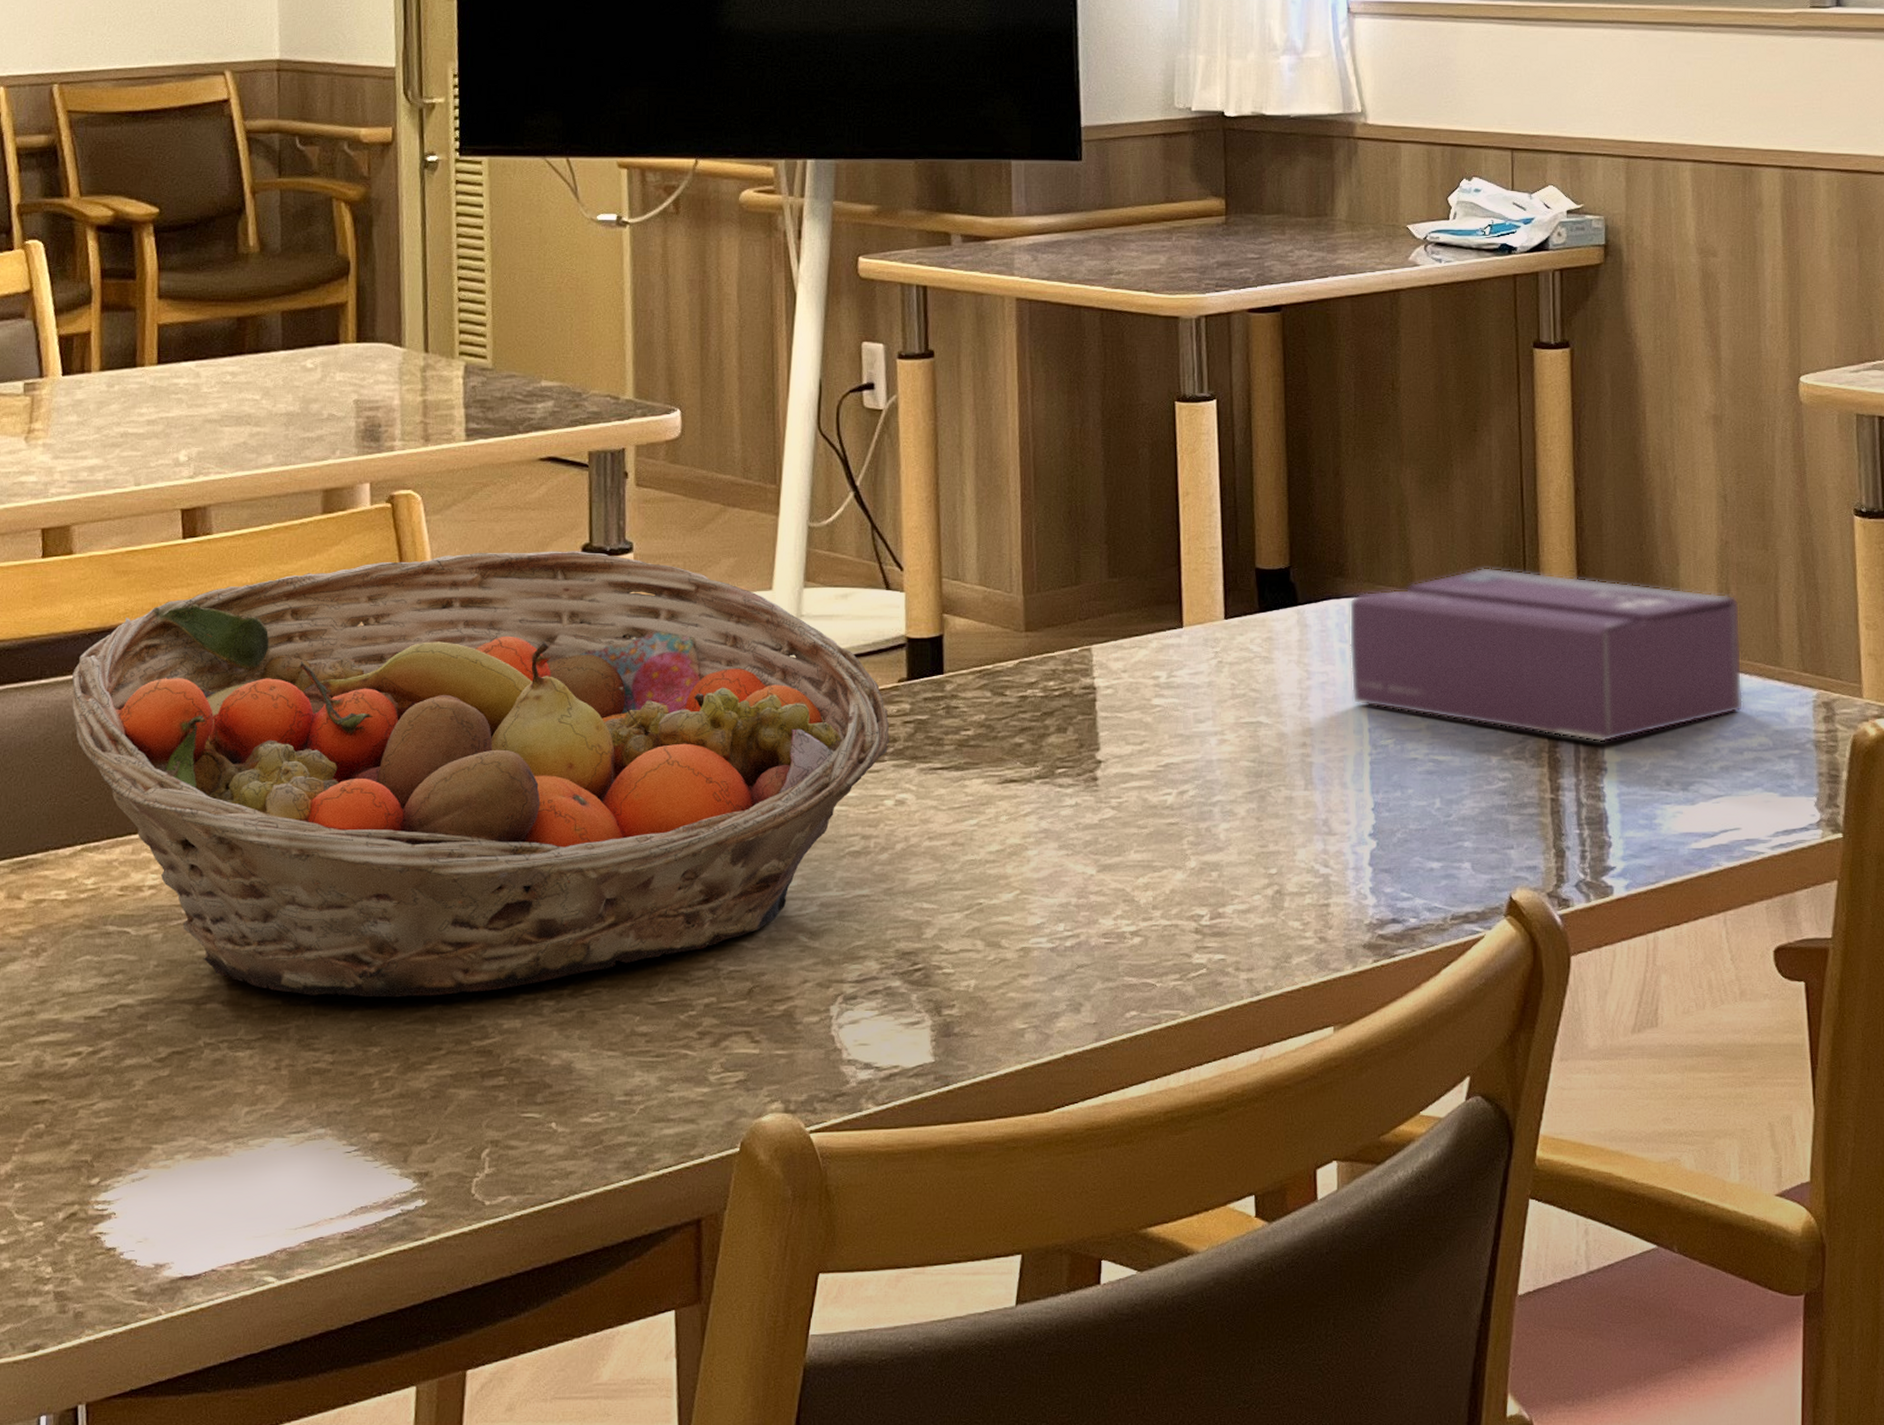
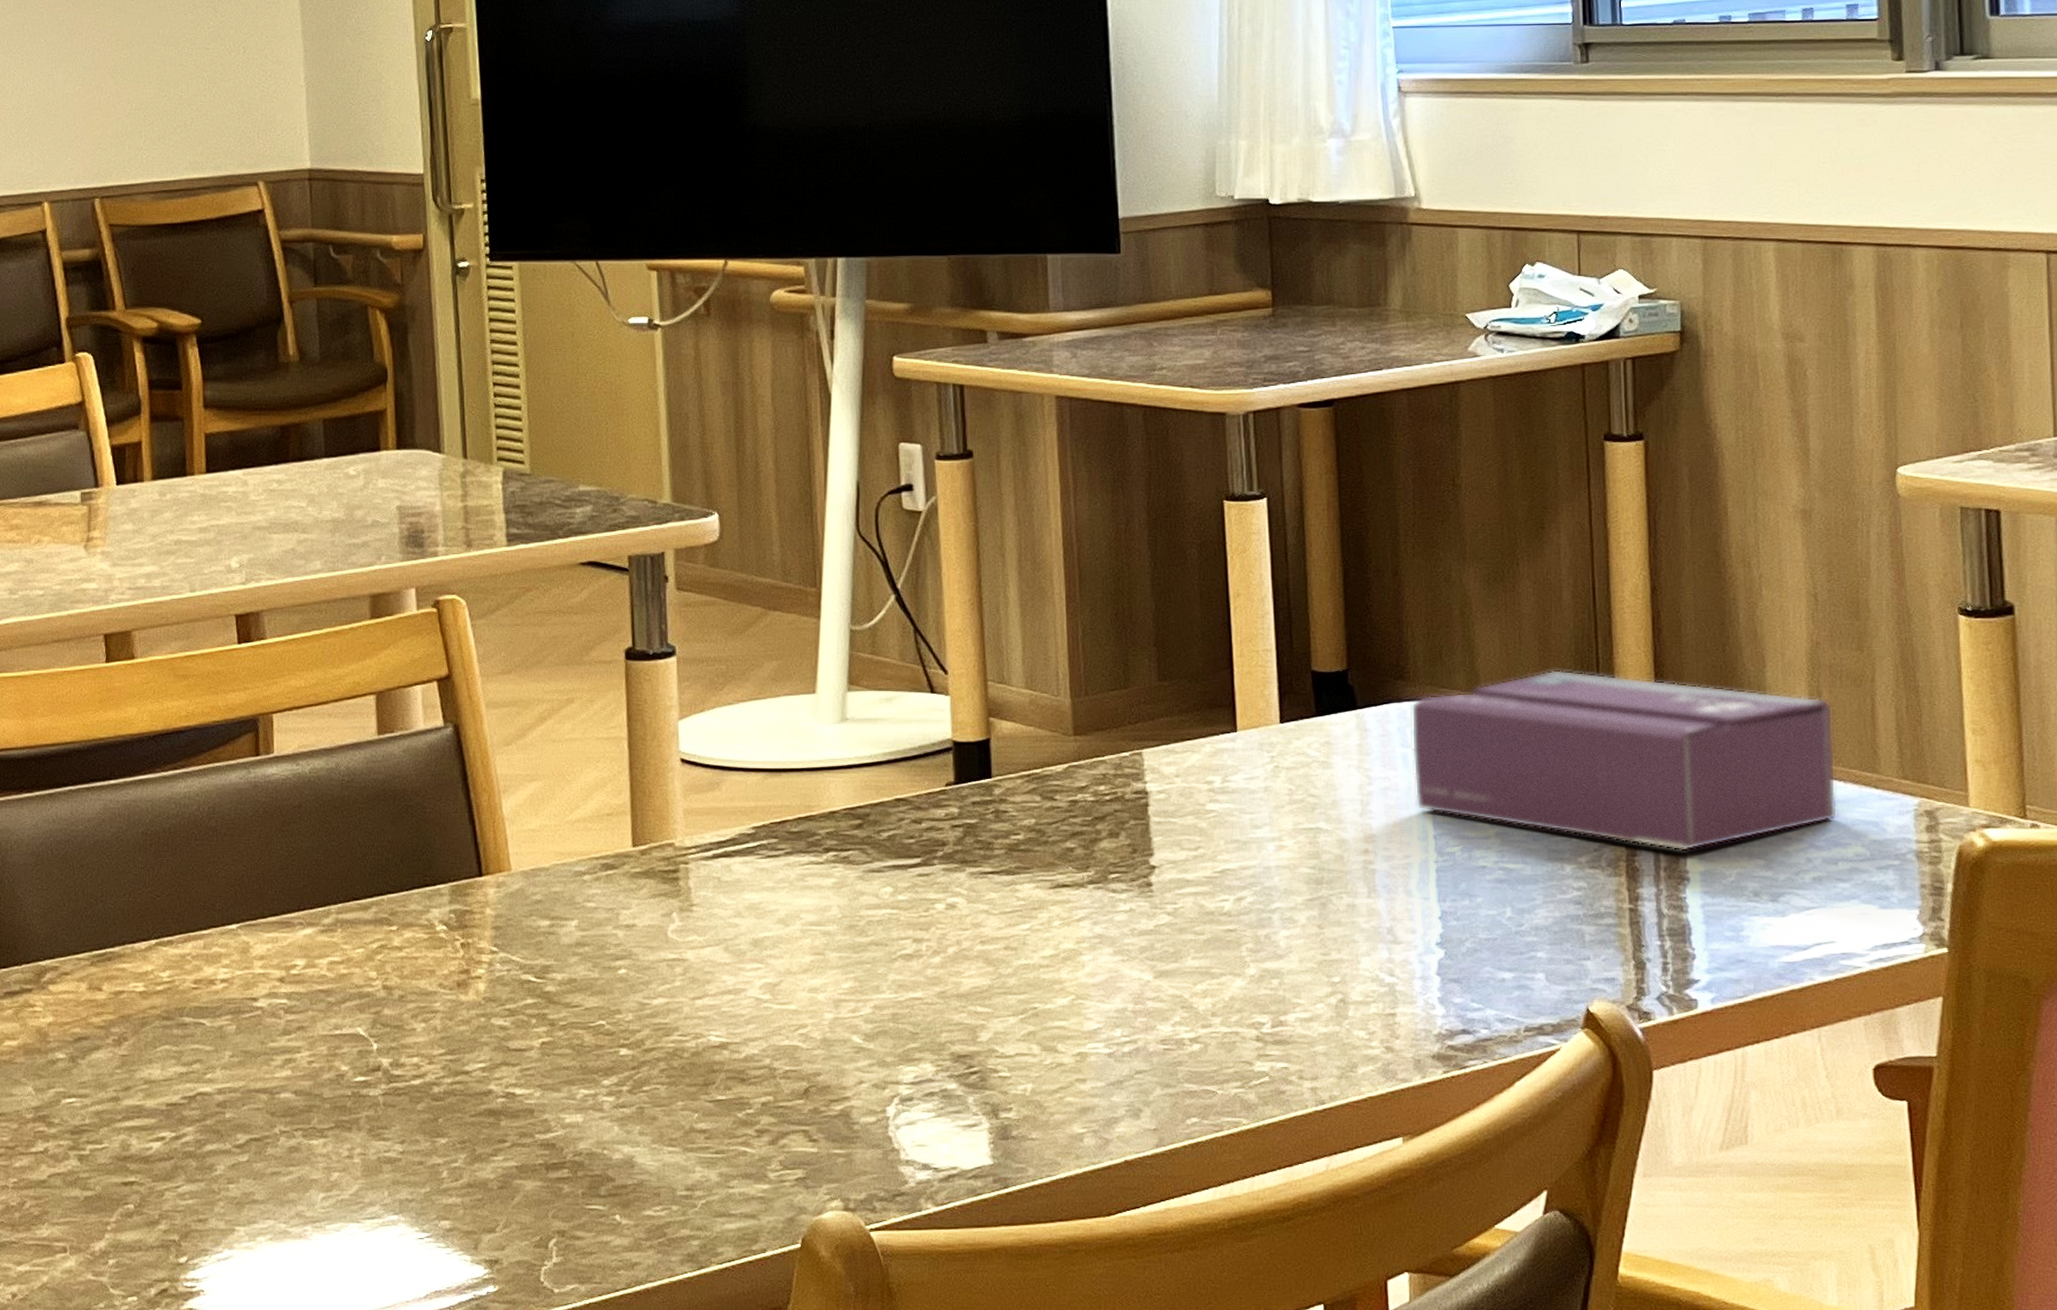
fruit basket: present [72,551,890,998] -> none [140,655,939,1091]

